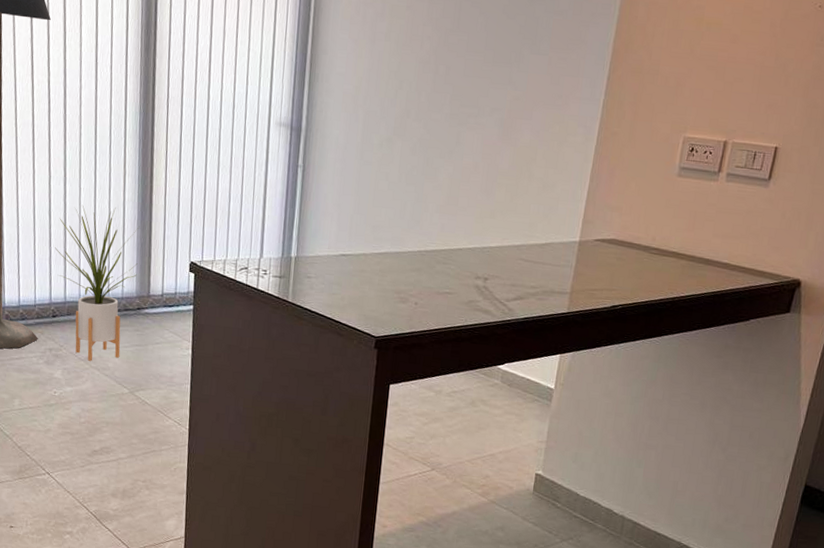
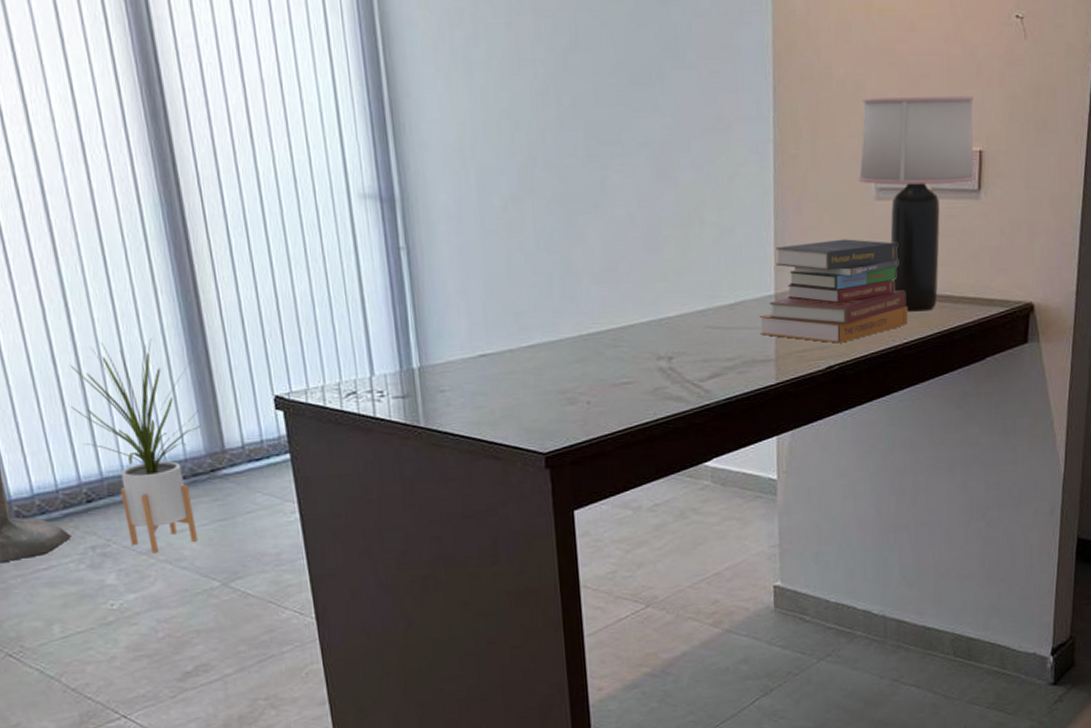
books: none [561,203,690,289] -> present [759,239,908,343]
table lamp: none [665,93,778,273] -> present [858,96,975,312]

